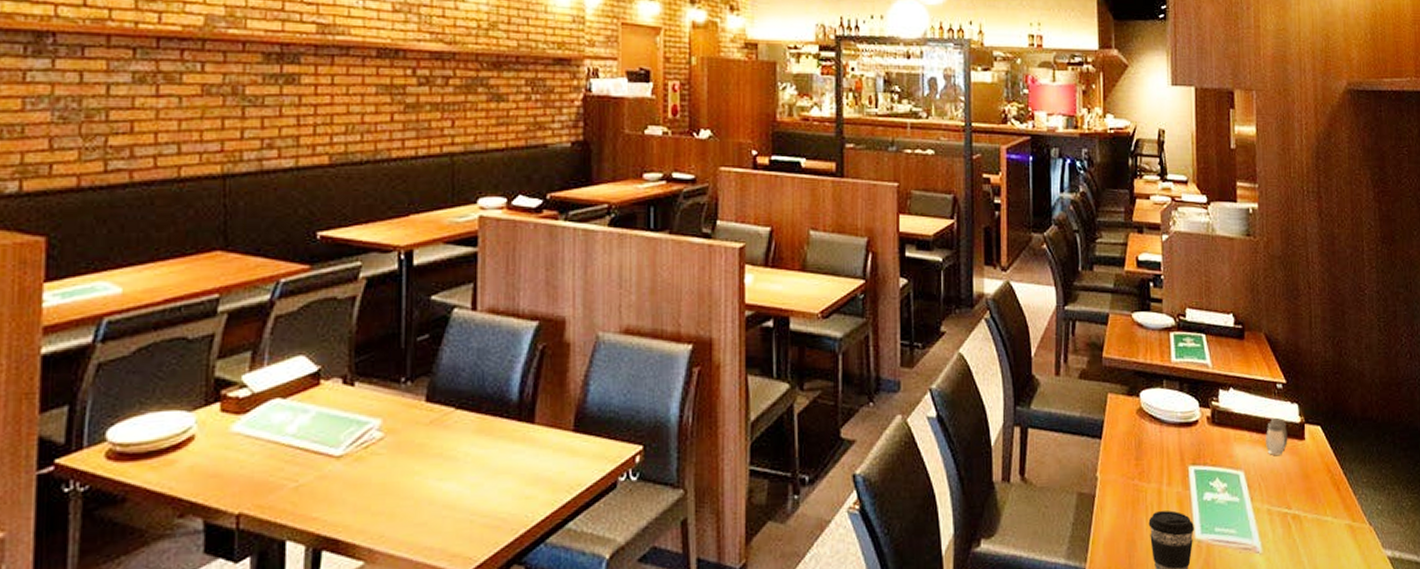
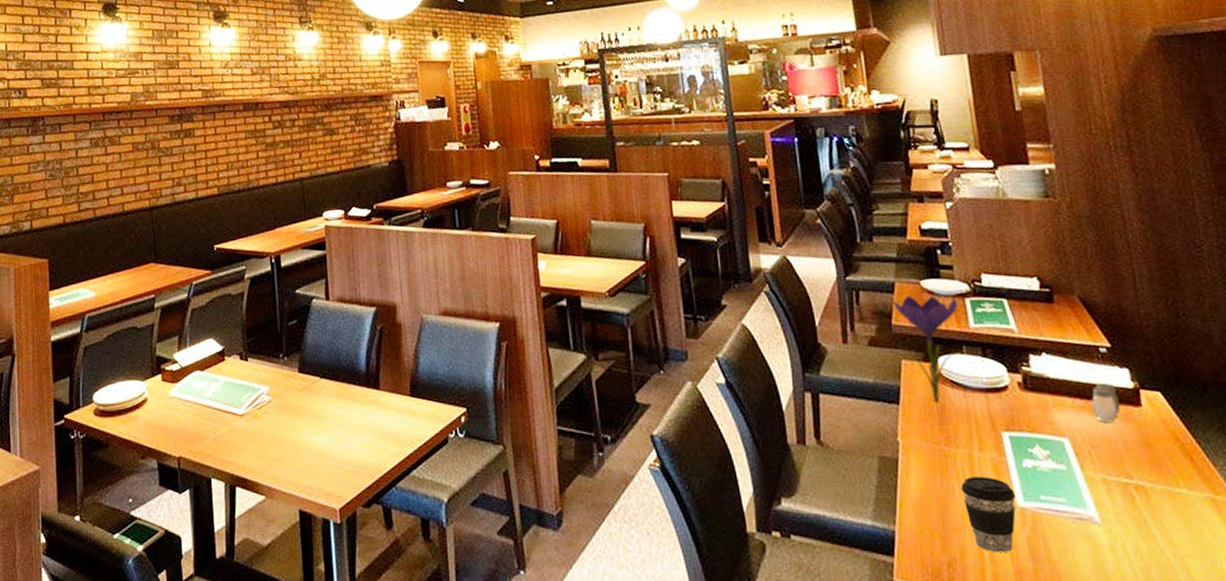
flower: none [1105,328,1164,436] -> present [892,295,958,401]

